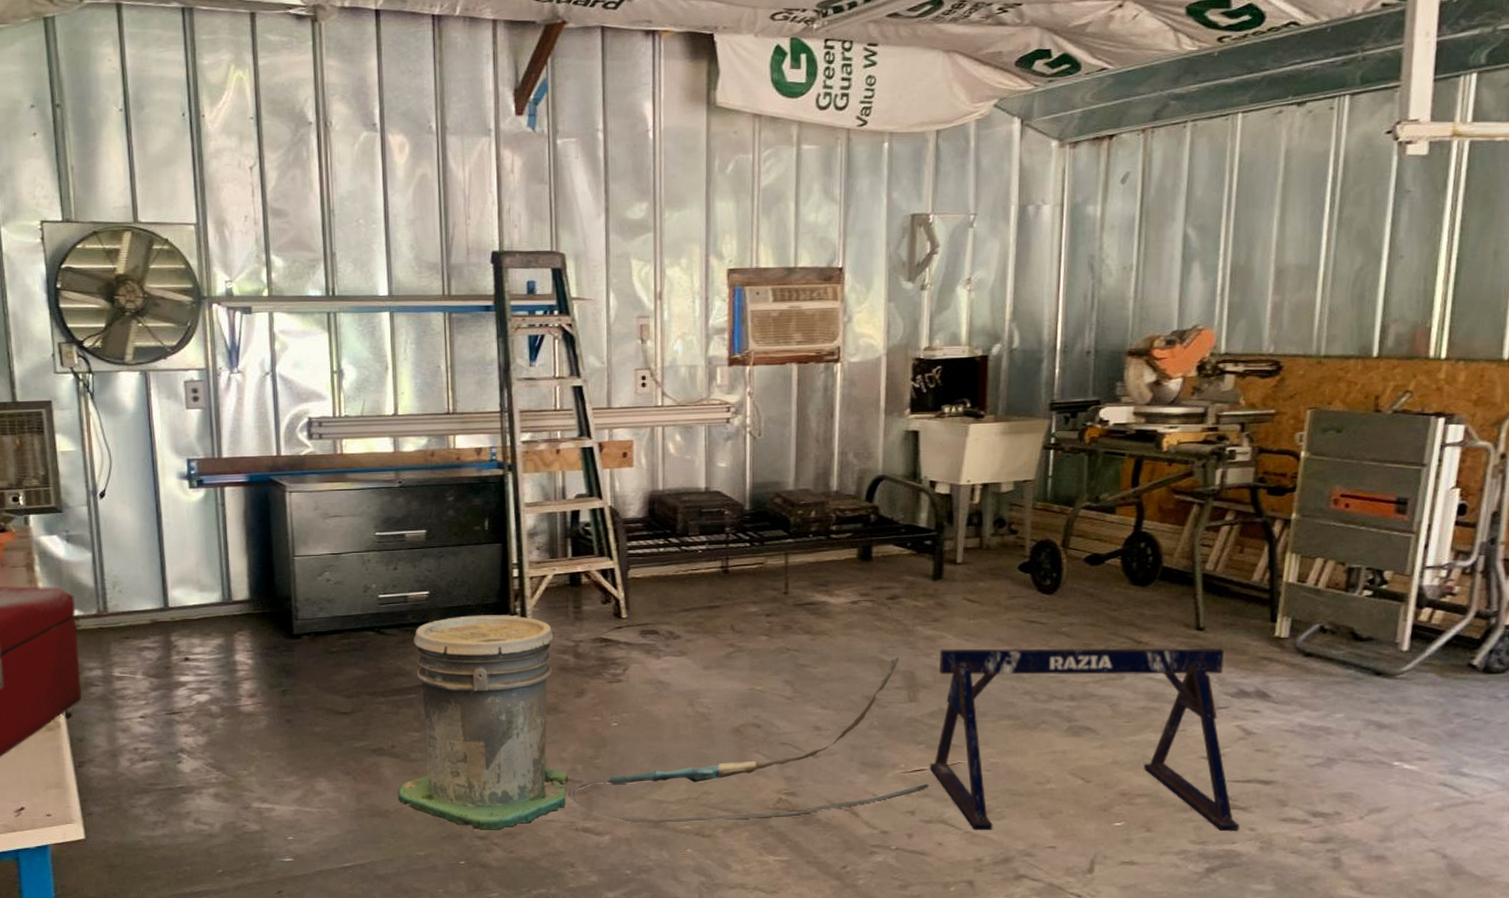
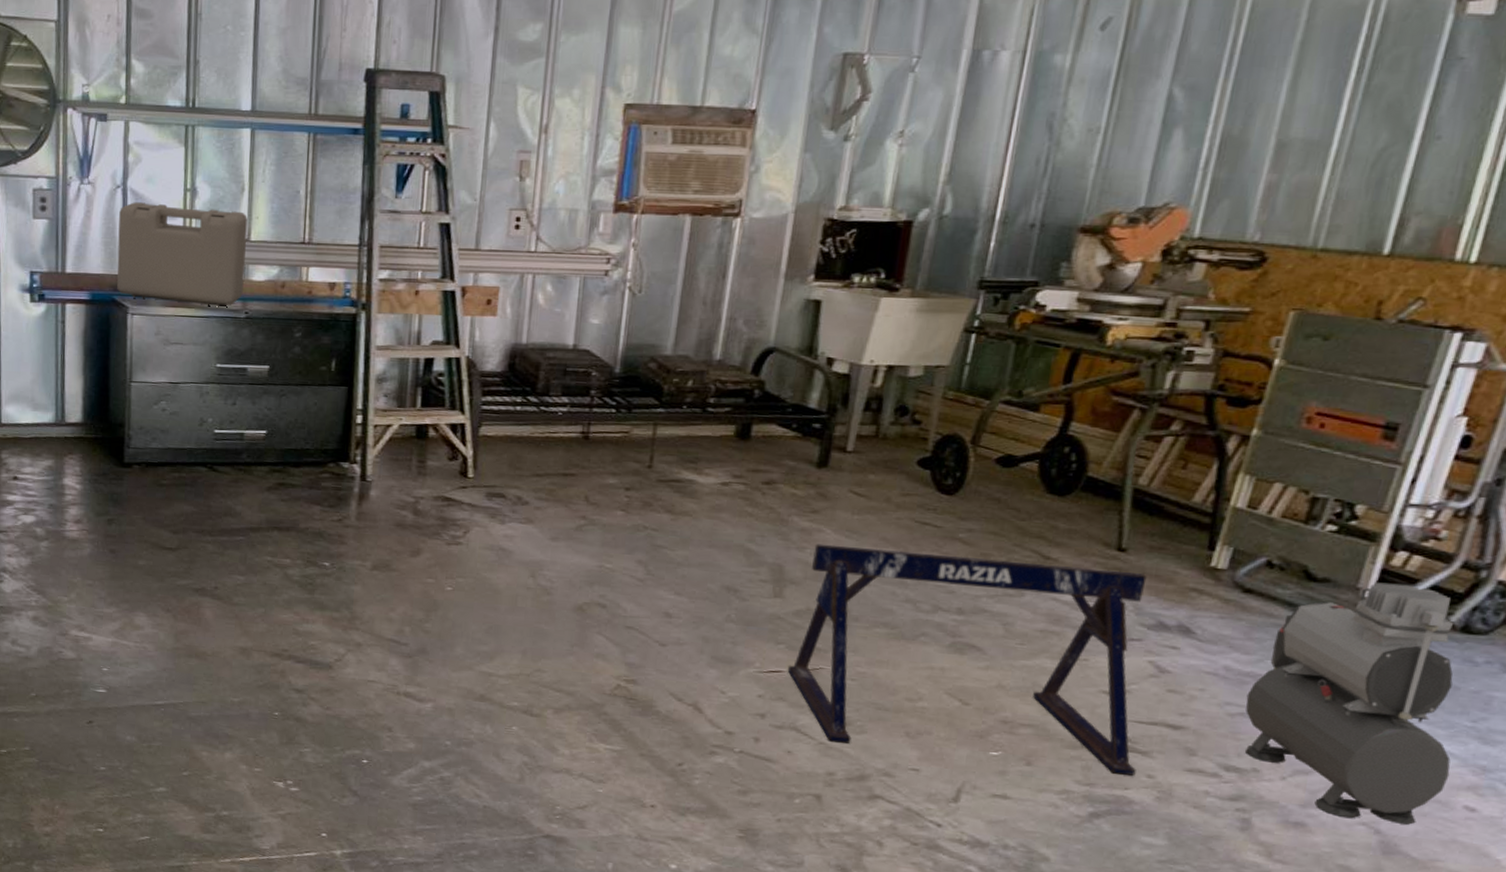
tool box: none [270,386,395,479] -> present [116,202,248,307]
bucket: present [397,615,568,830] -> none [216,459,395,684]
cable: present [568,656,929,824] -> none [393,546,785,705]
air compressor: none [1321,636,1494,847] -> present [1245,582,1454,825]

